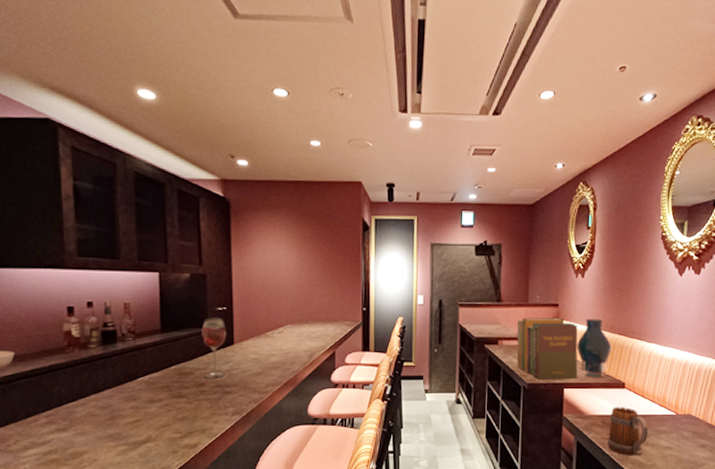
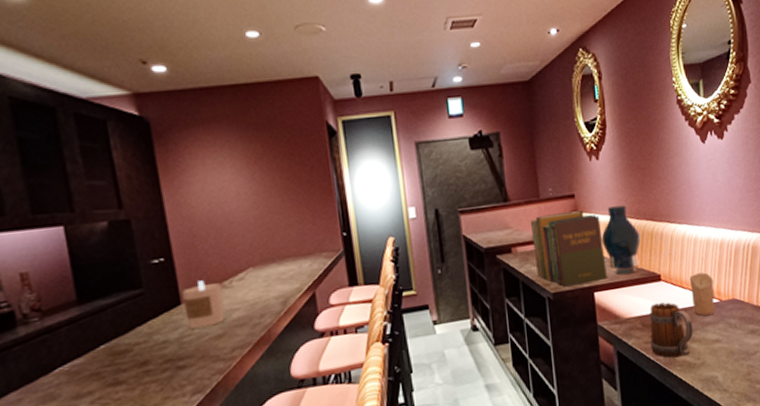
wineglass: present [202,317,226,378] -> none [134,272,174,354]
candle: none [235,329,266,366] -> present [181,280,226,330]
candle: none [650,387,673,425] -> present [690,272,715,316]

